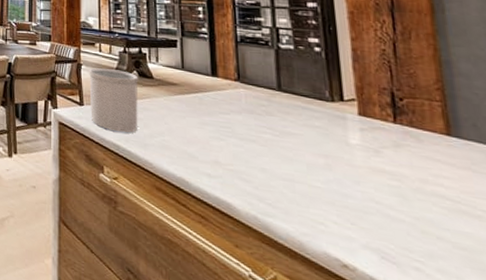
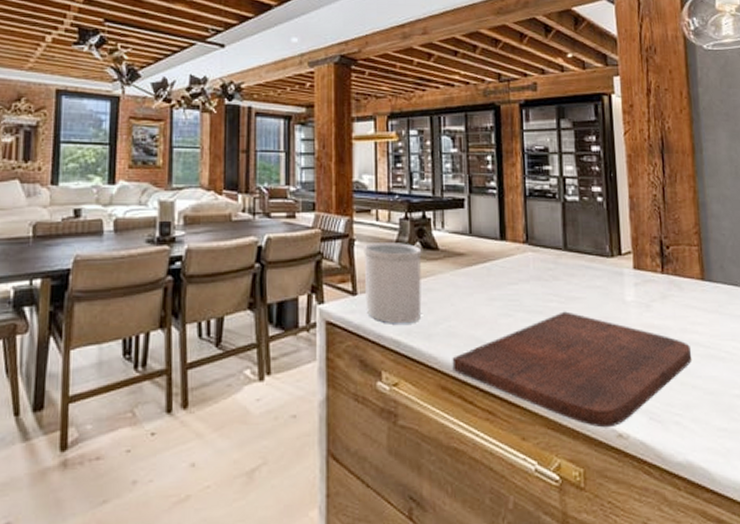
cutting board: none [166,143,436,257] -> present [452,311,692,428]

